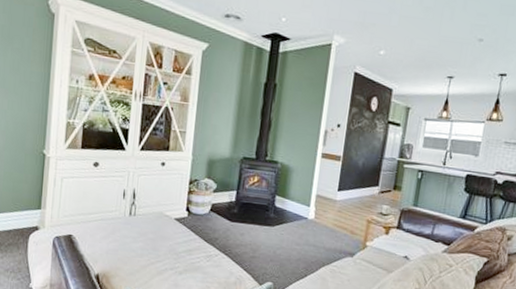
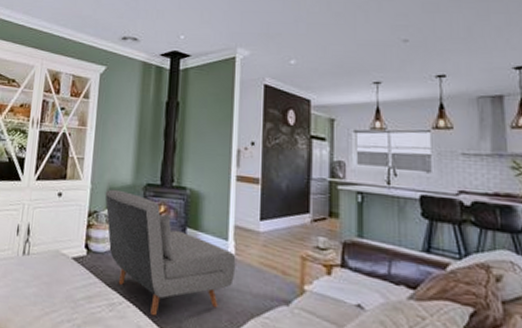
chair: none [205,161,315,265] -> present [105,189,236,317]

